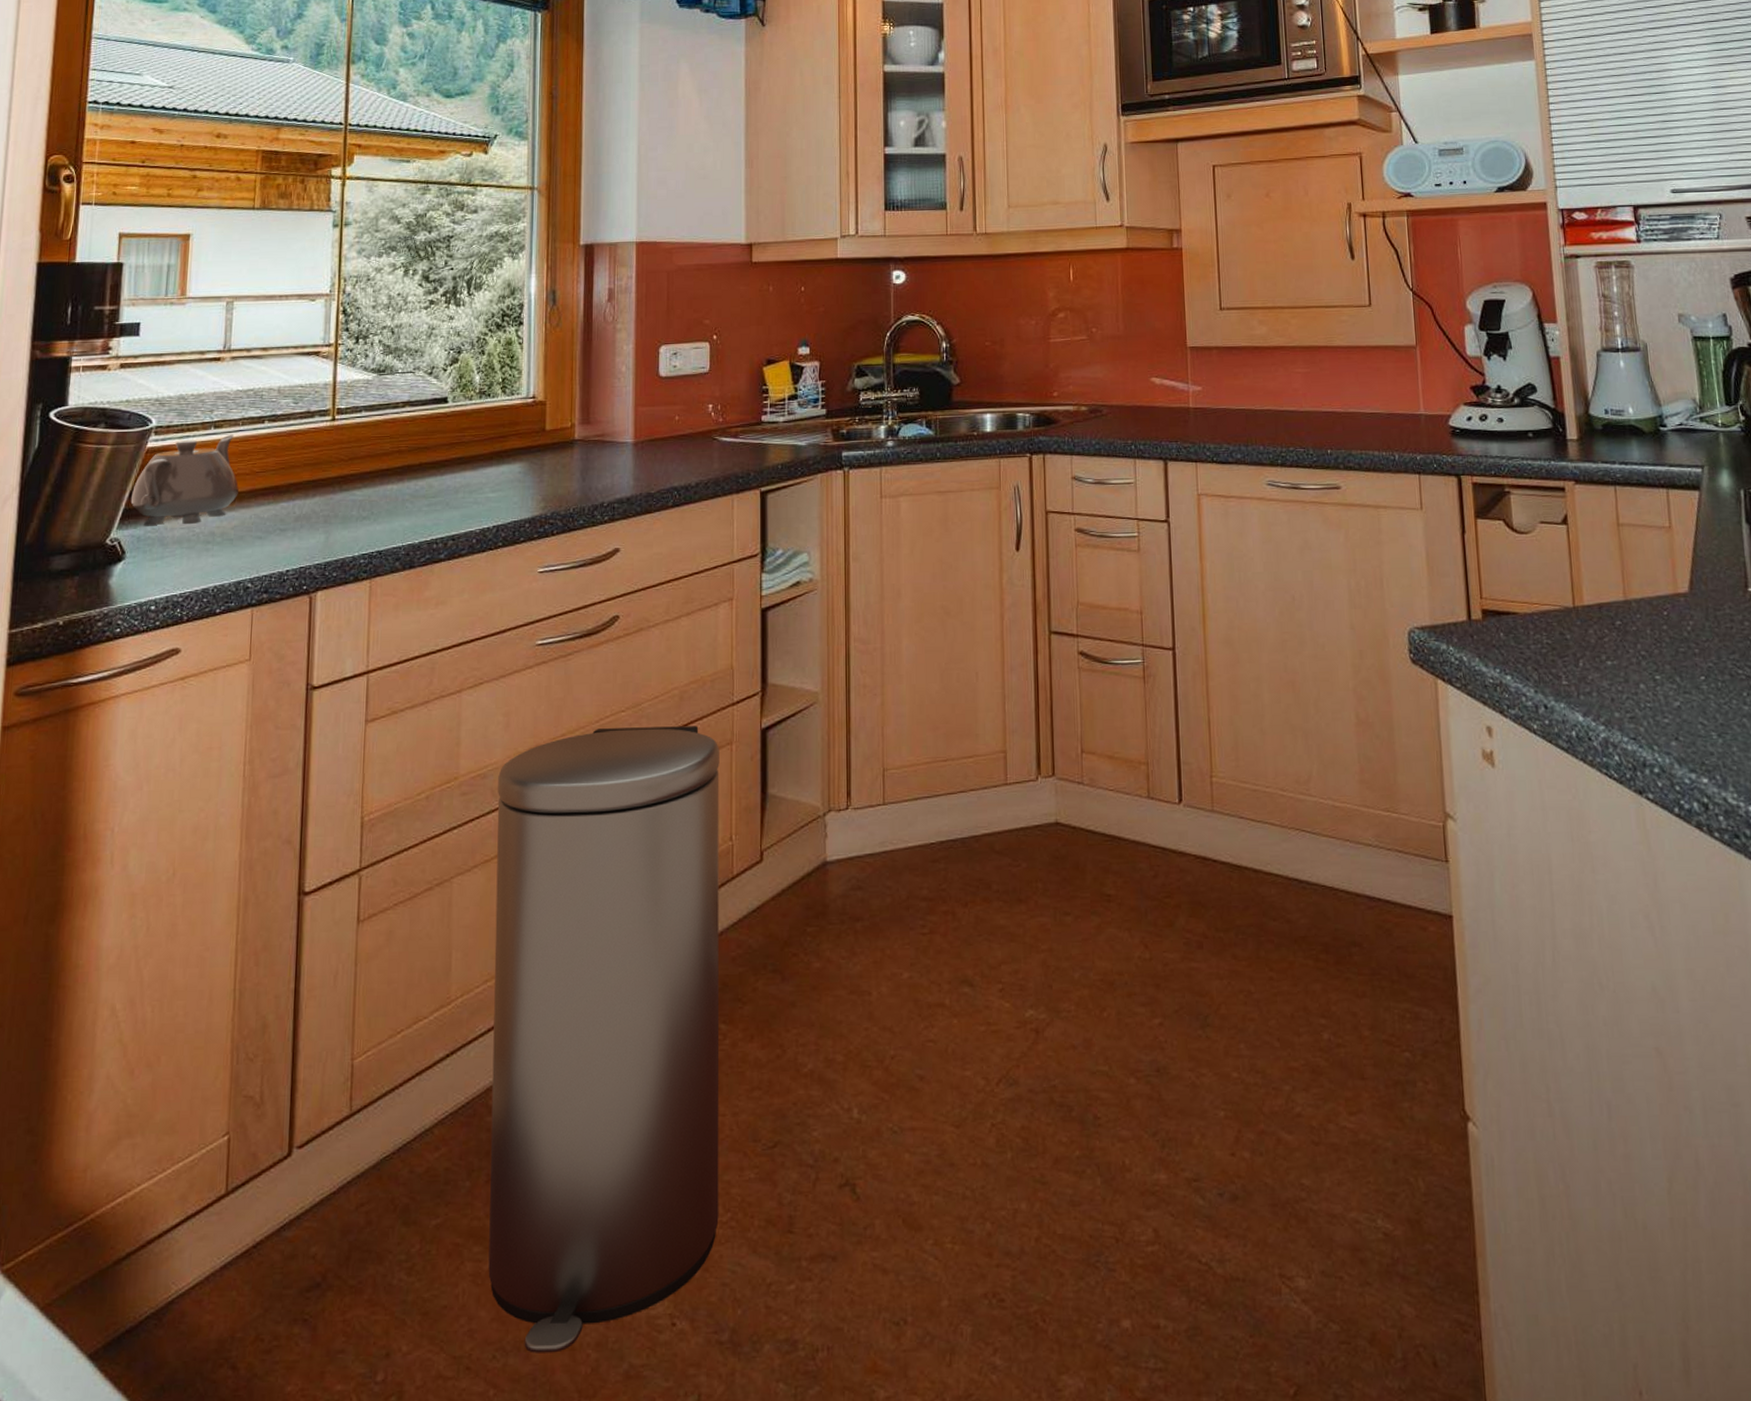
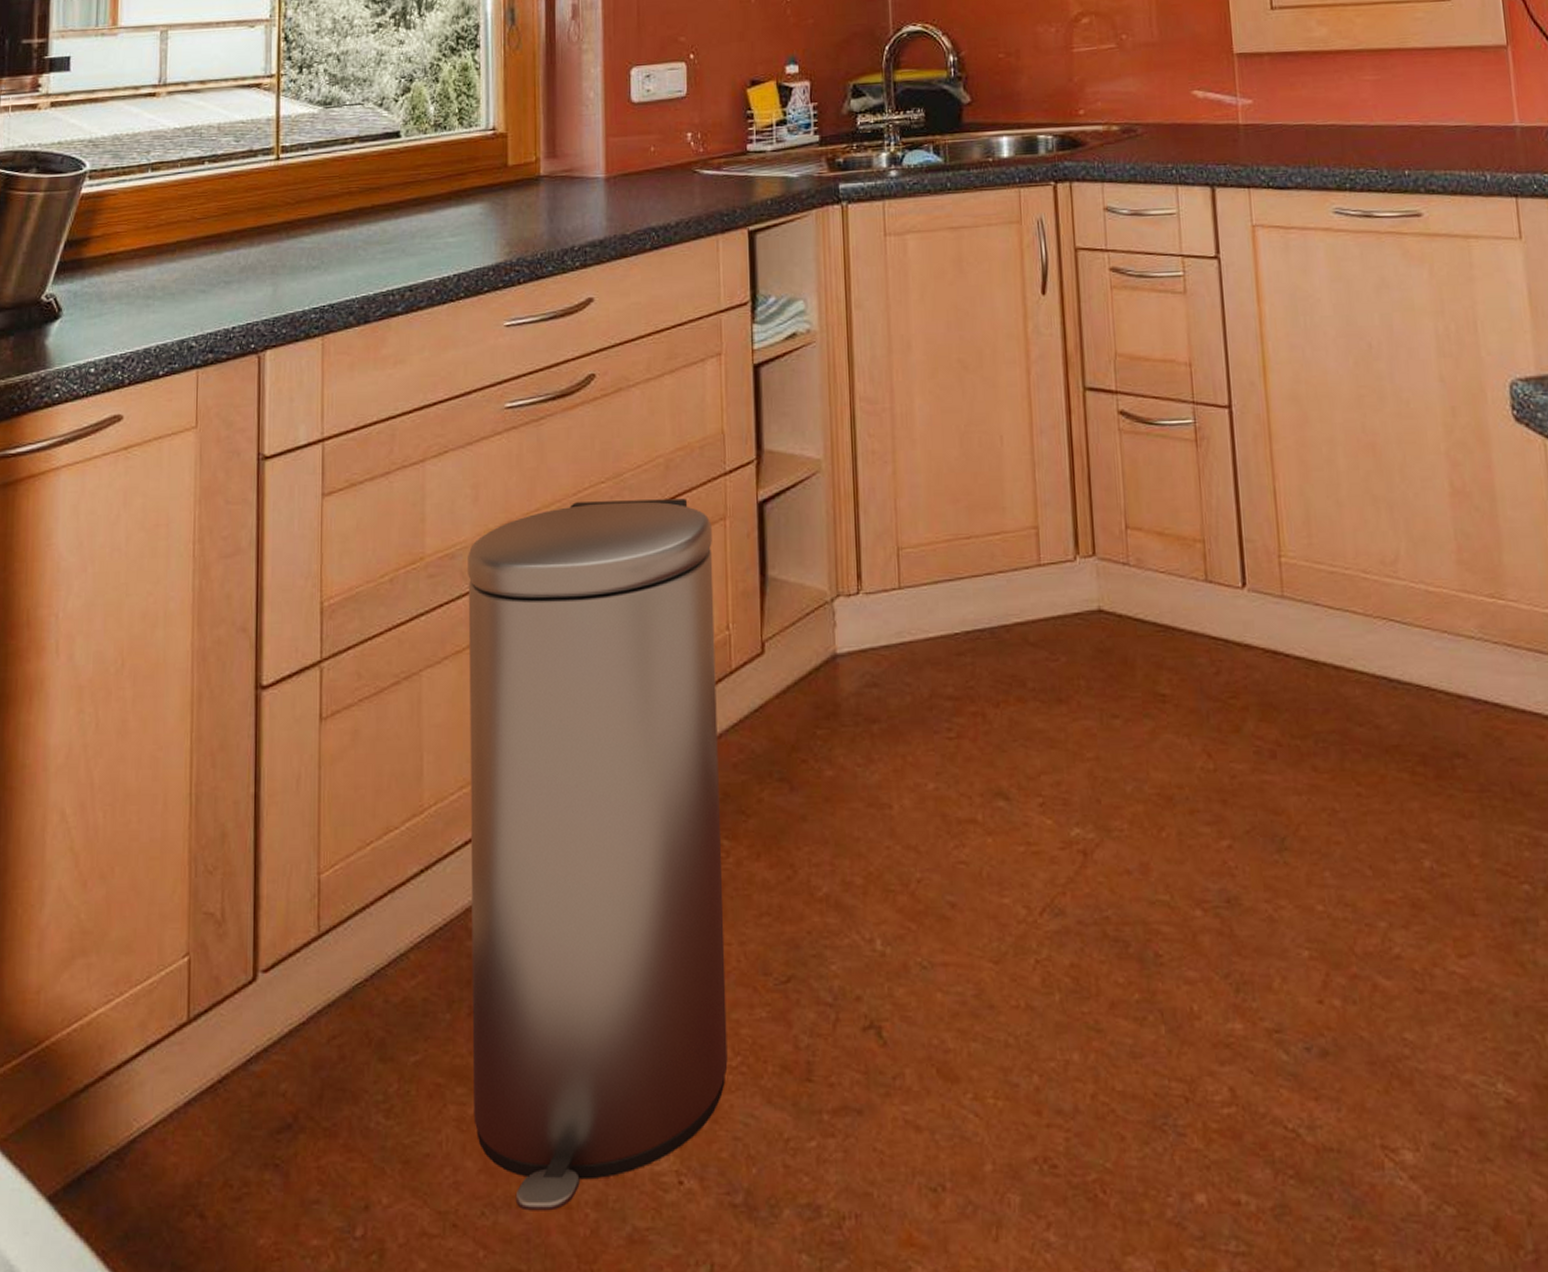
teapot: present [130,434,240,525] -> none [66,177,180,279]

